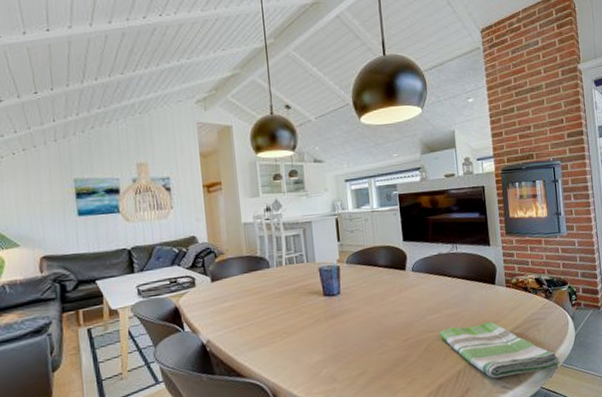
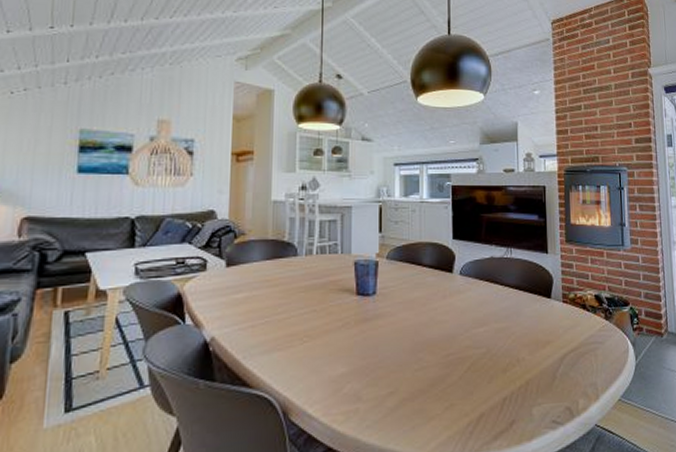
dish towel: present [439,322,561,379] -> none [485,342,619,411]

